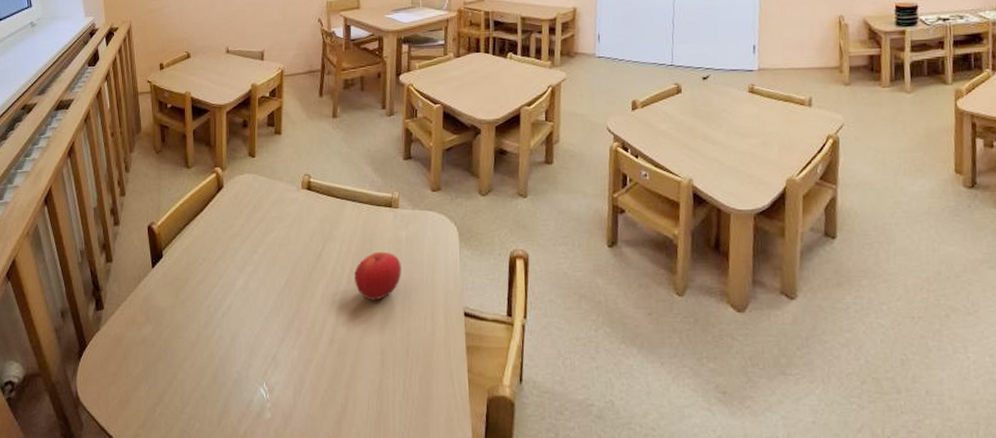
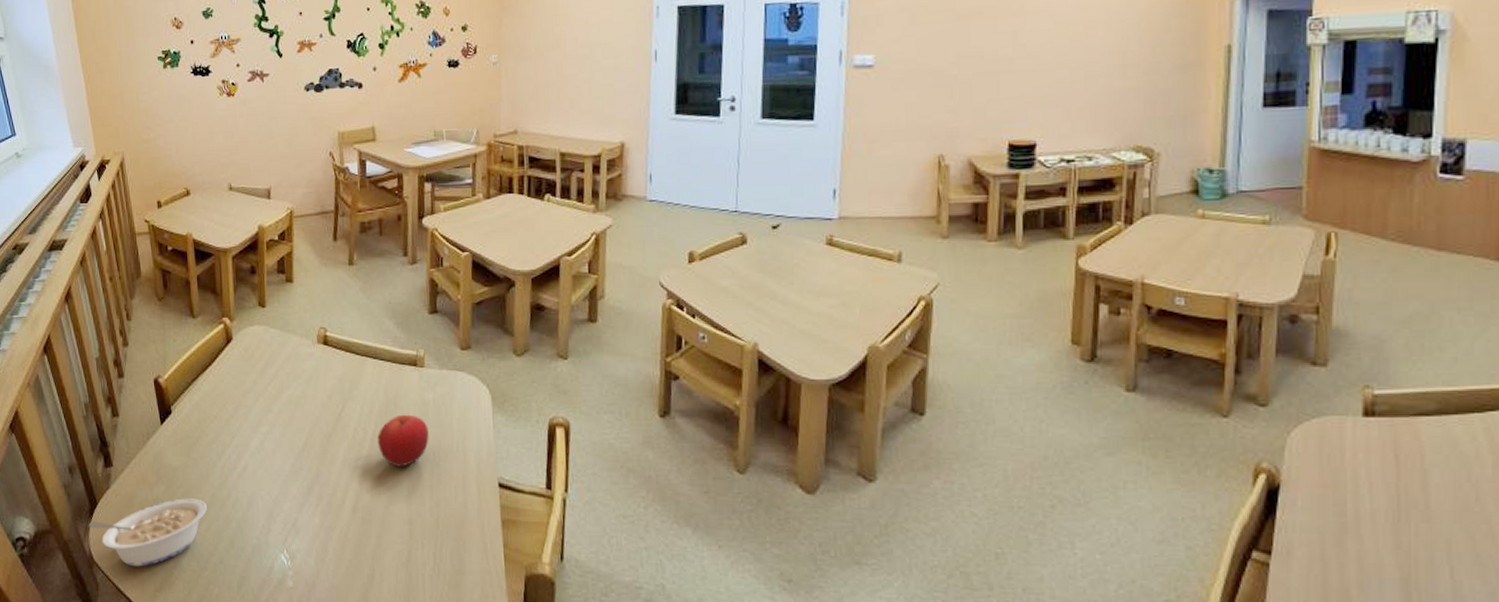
legume: none [76,337,192,406] -> present [88,498,207,567]

